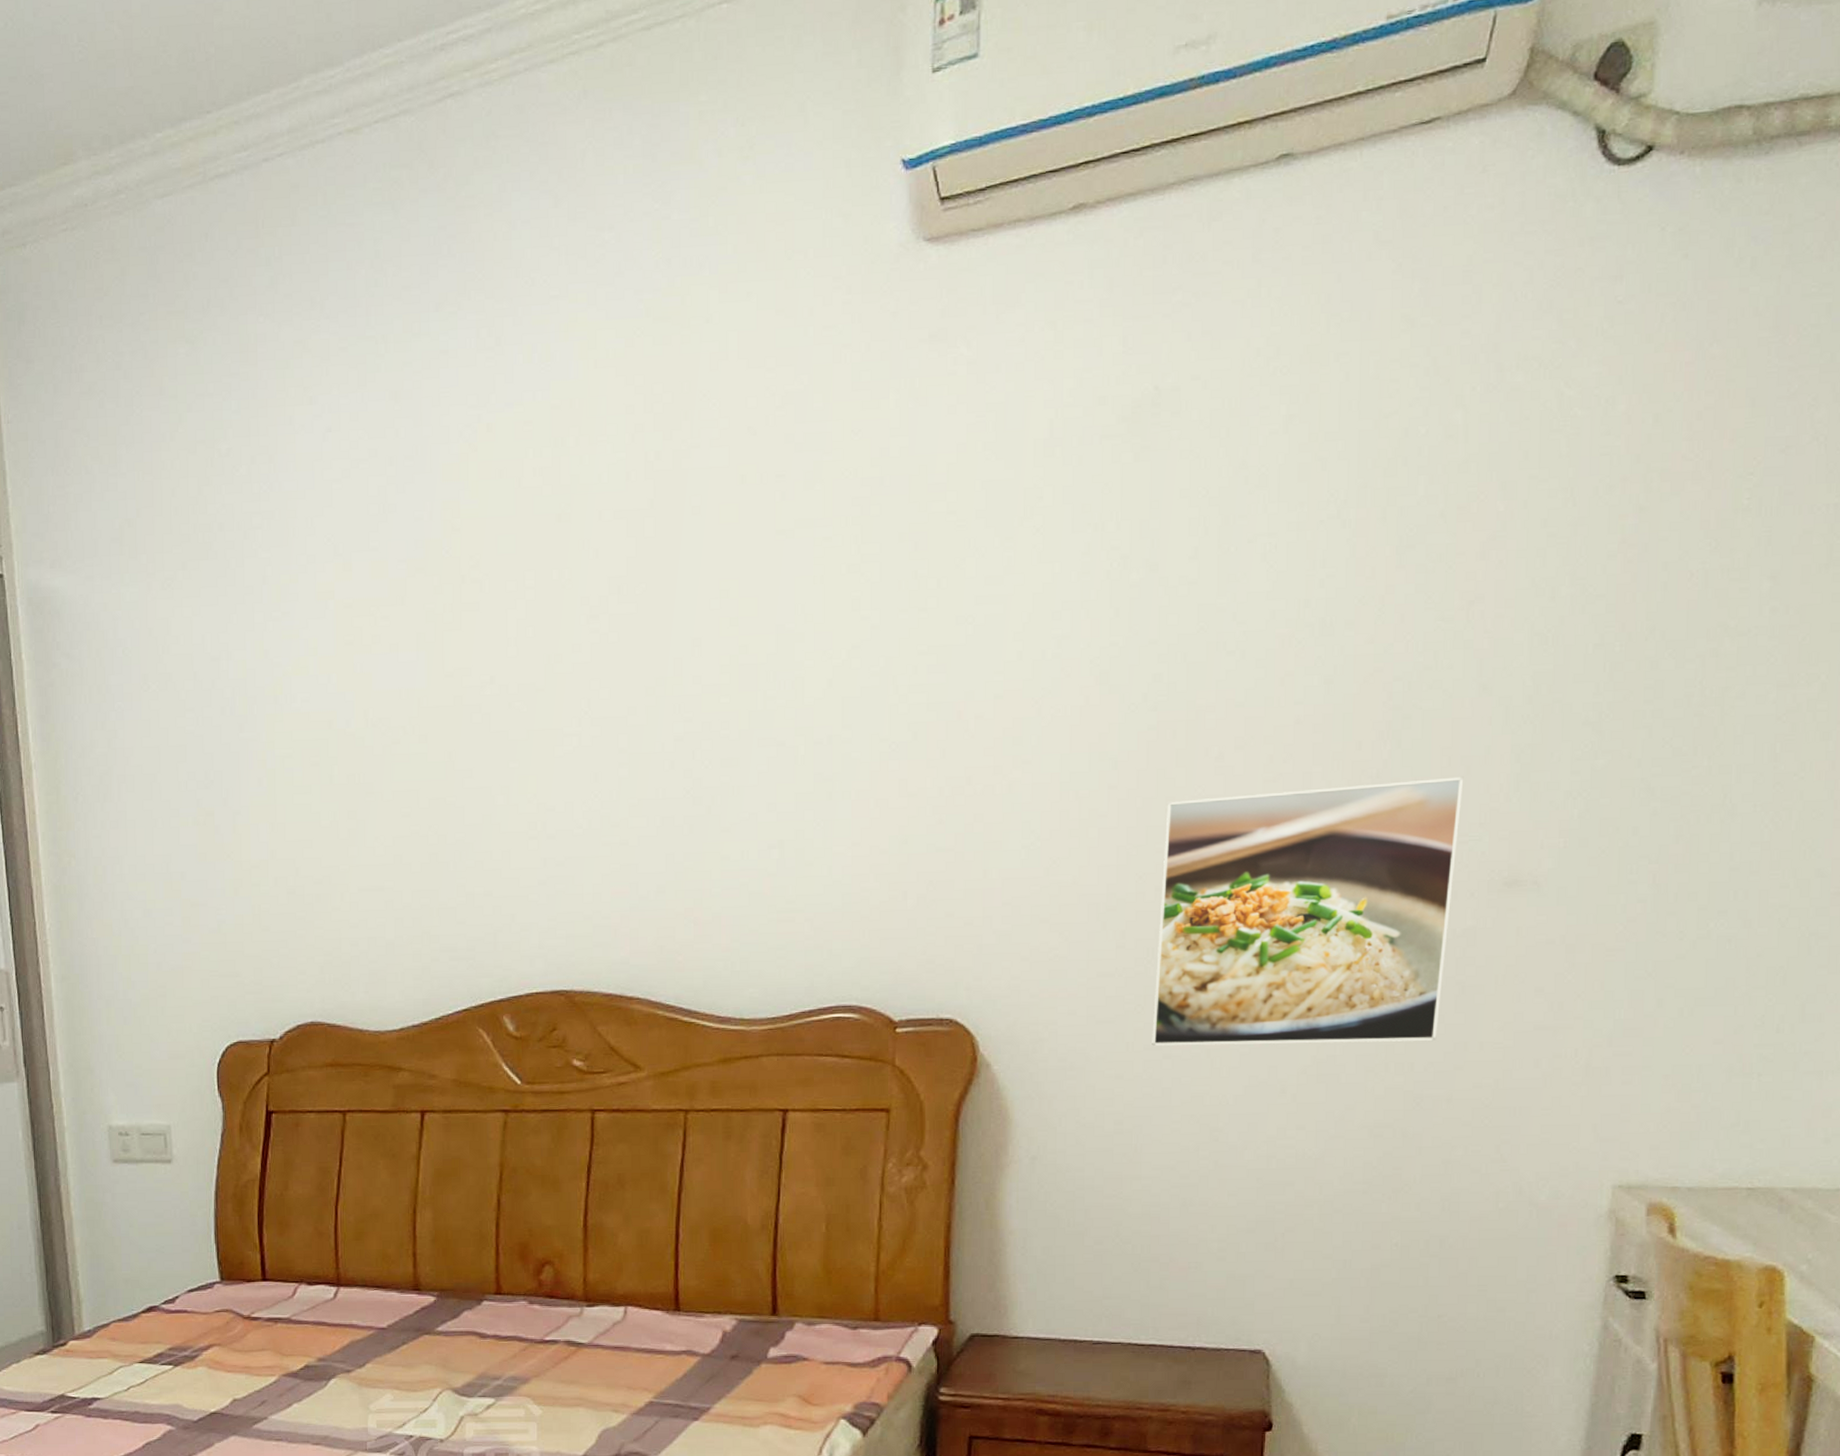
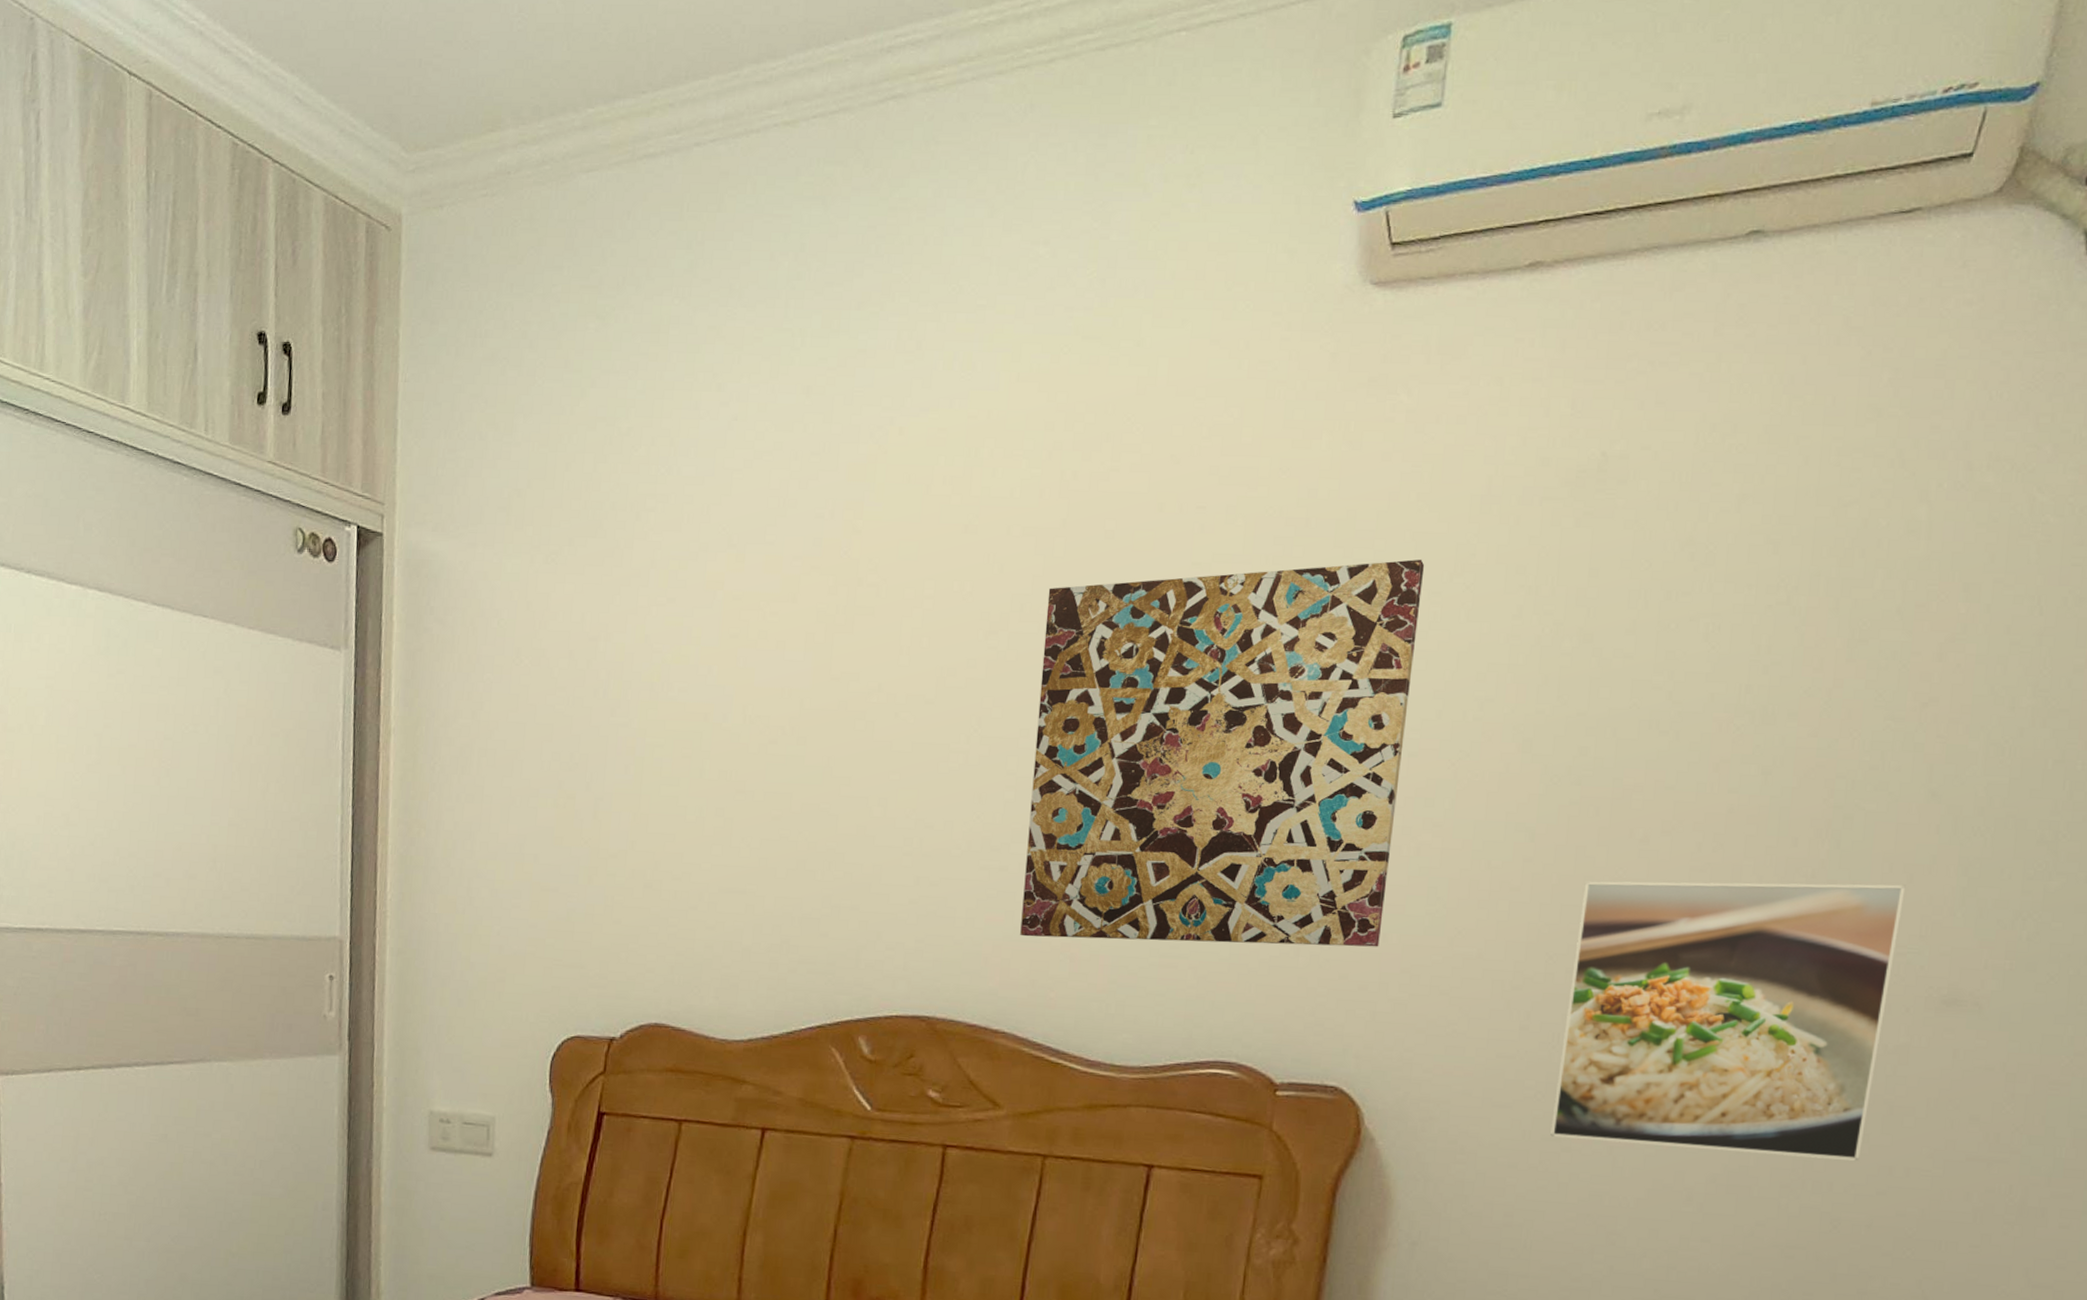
wall art: none [643,506,996,906] -> present [1020,559,1425,947]

